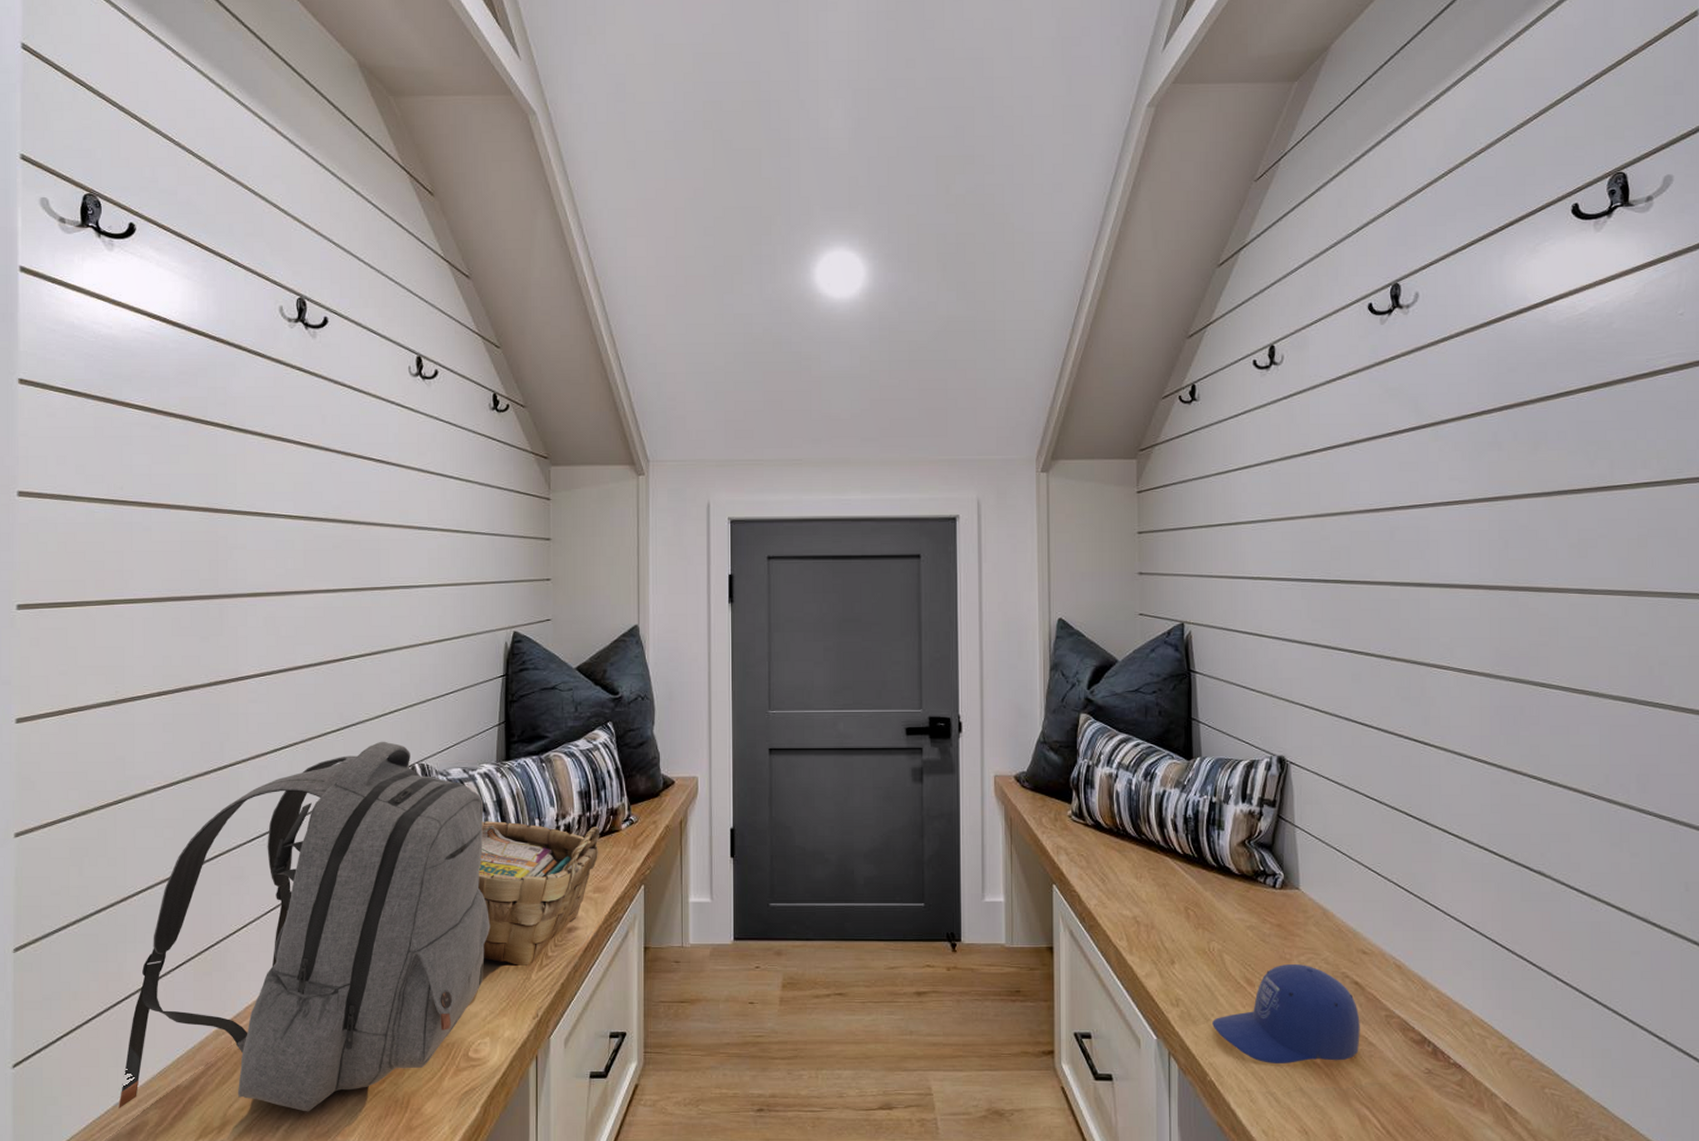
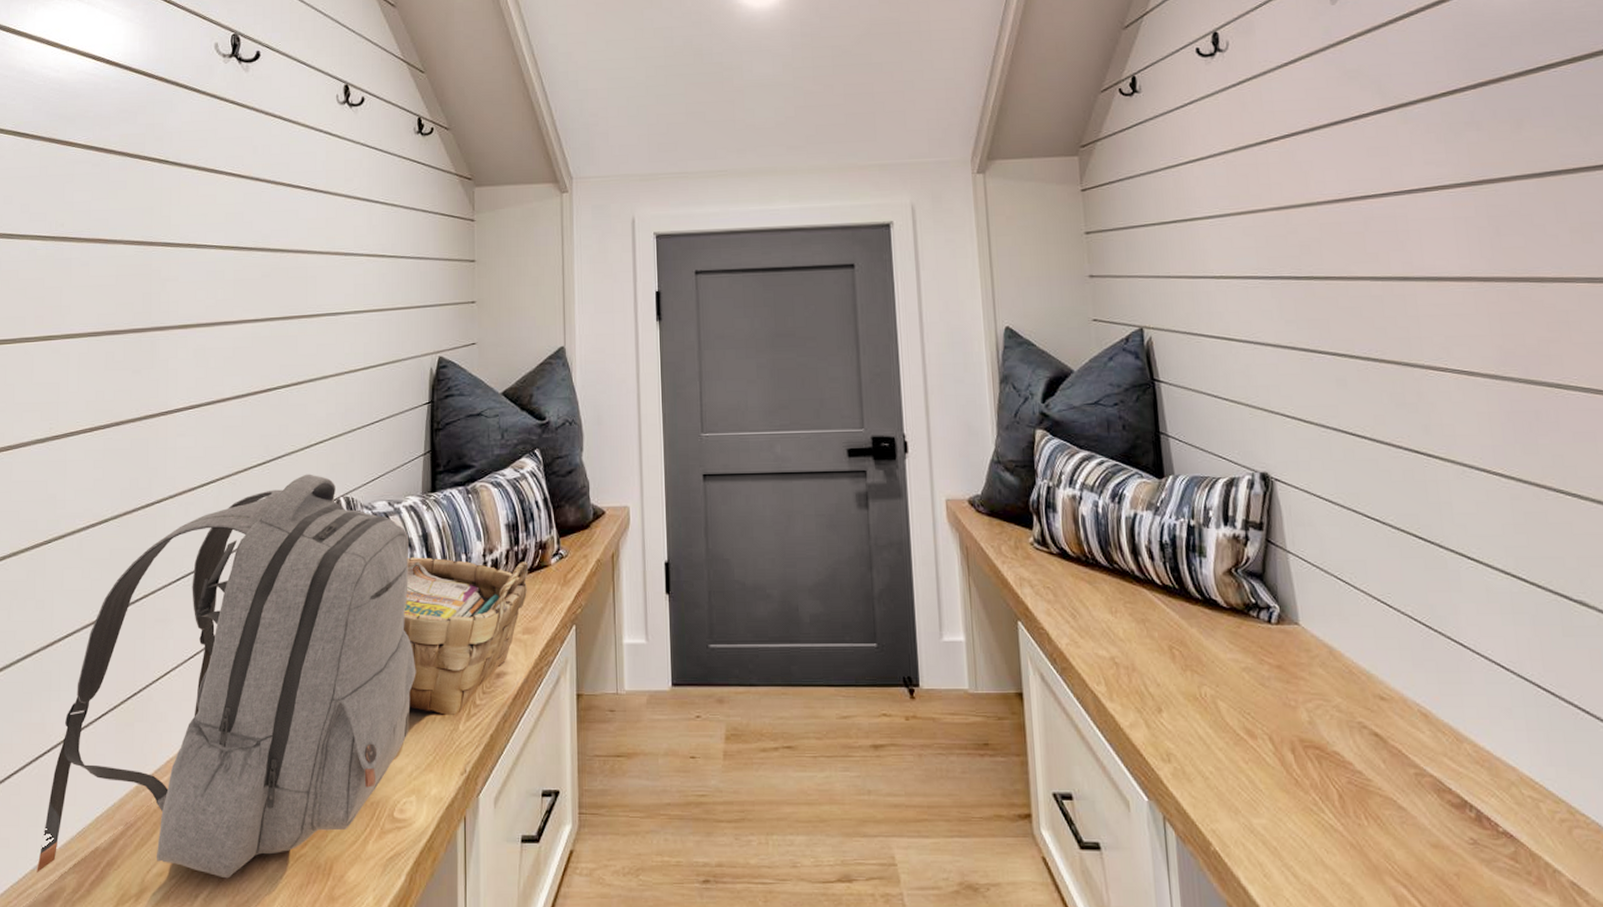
baseball cap: present [1212,963,1360,1065] -> none [1211,711,1388,832]

